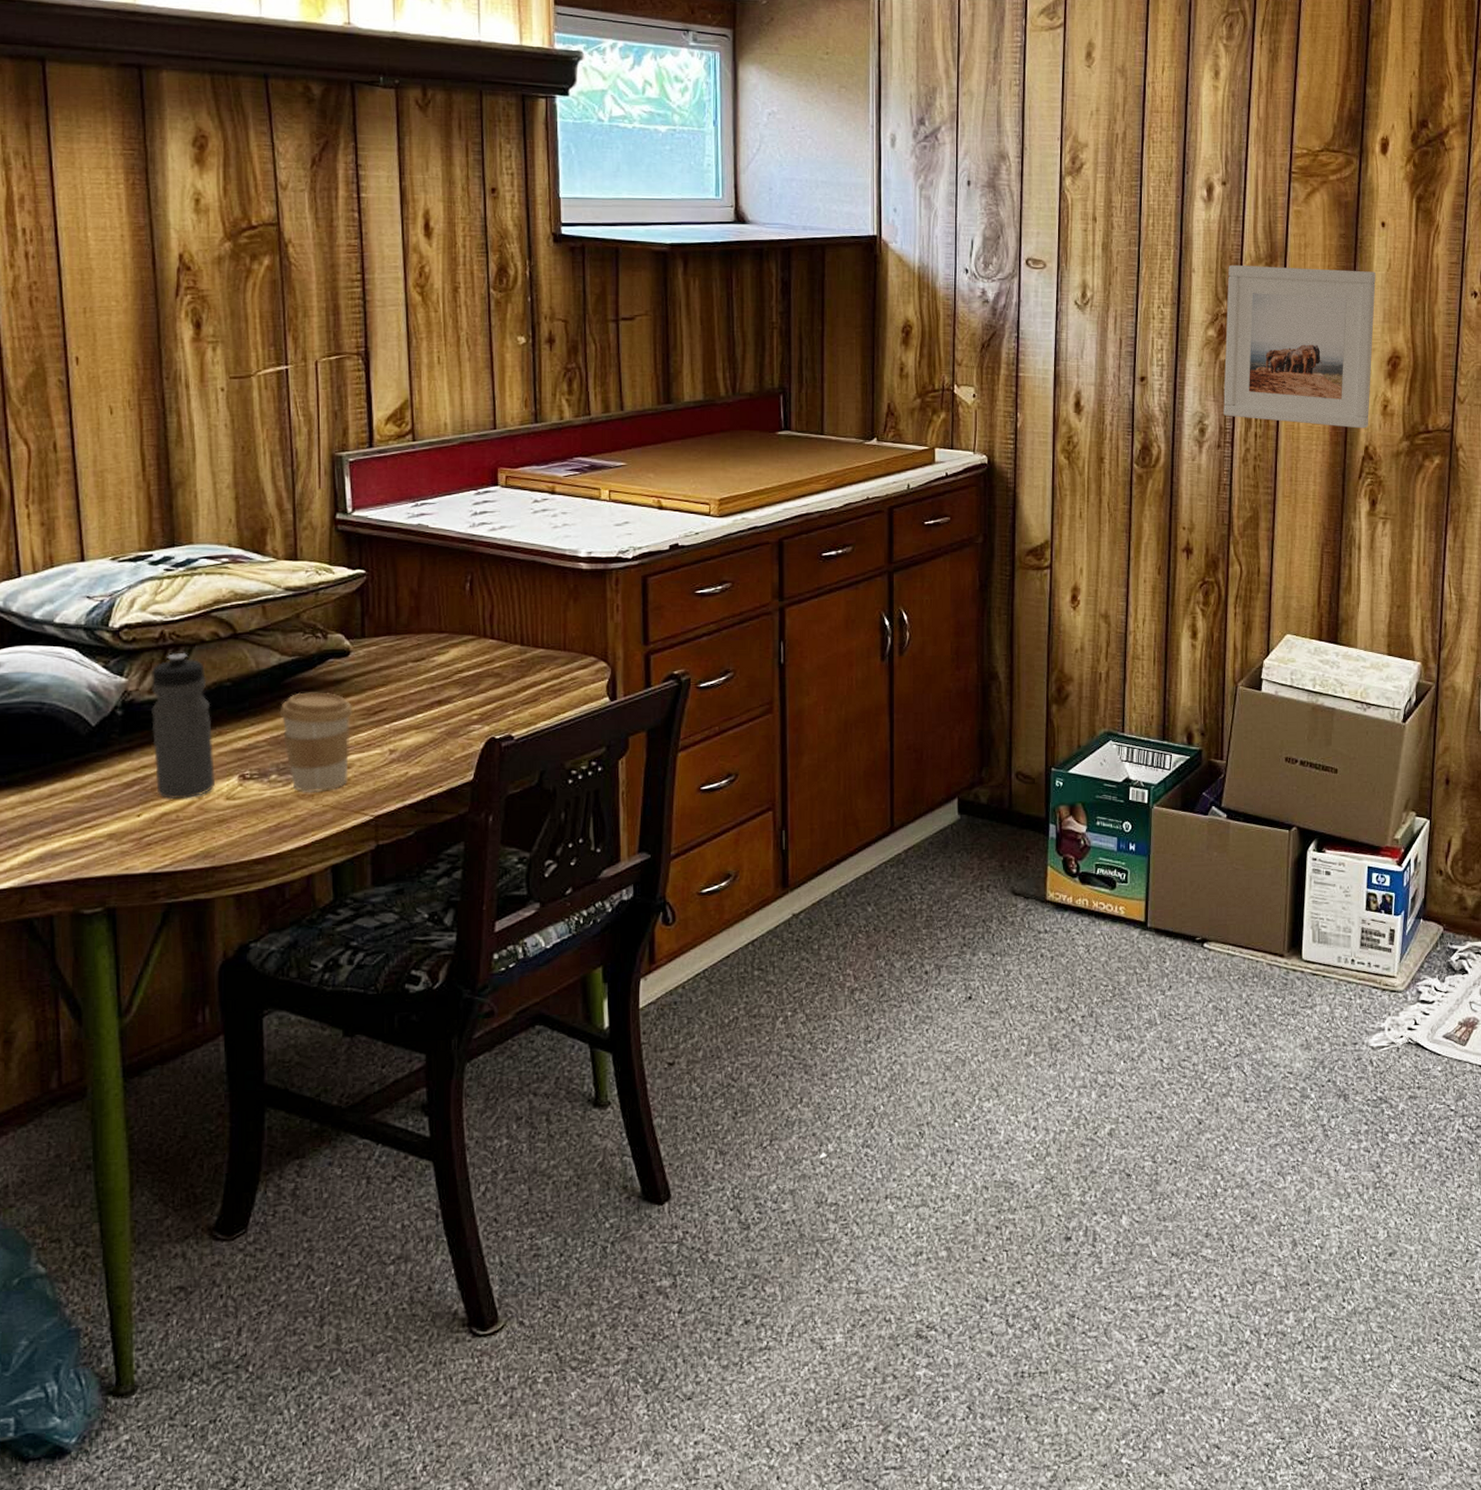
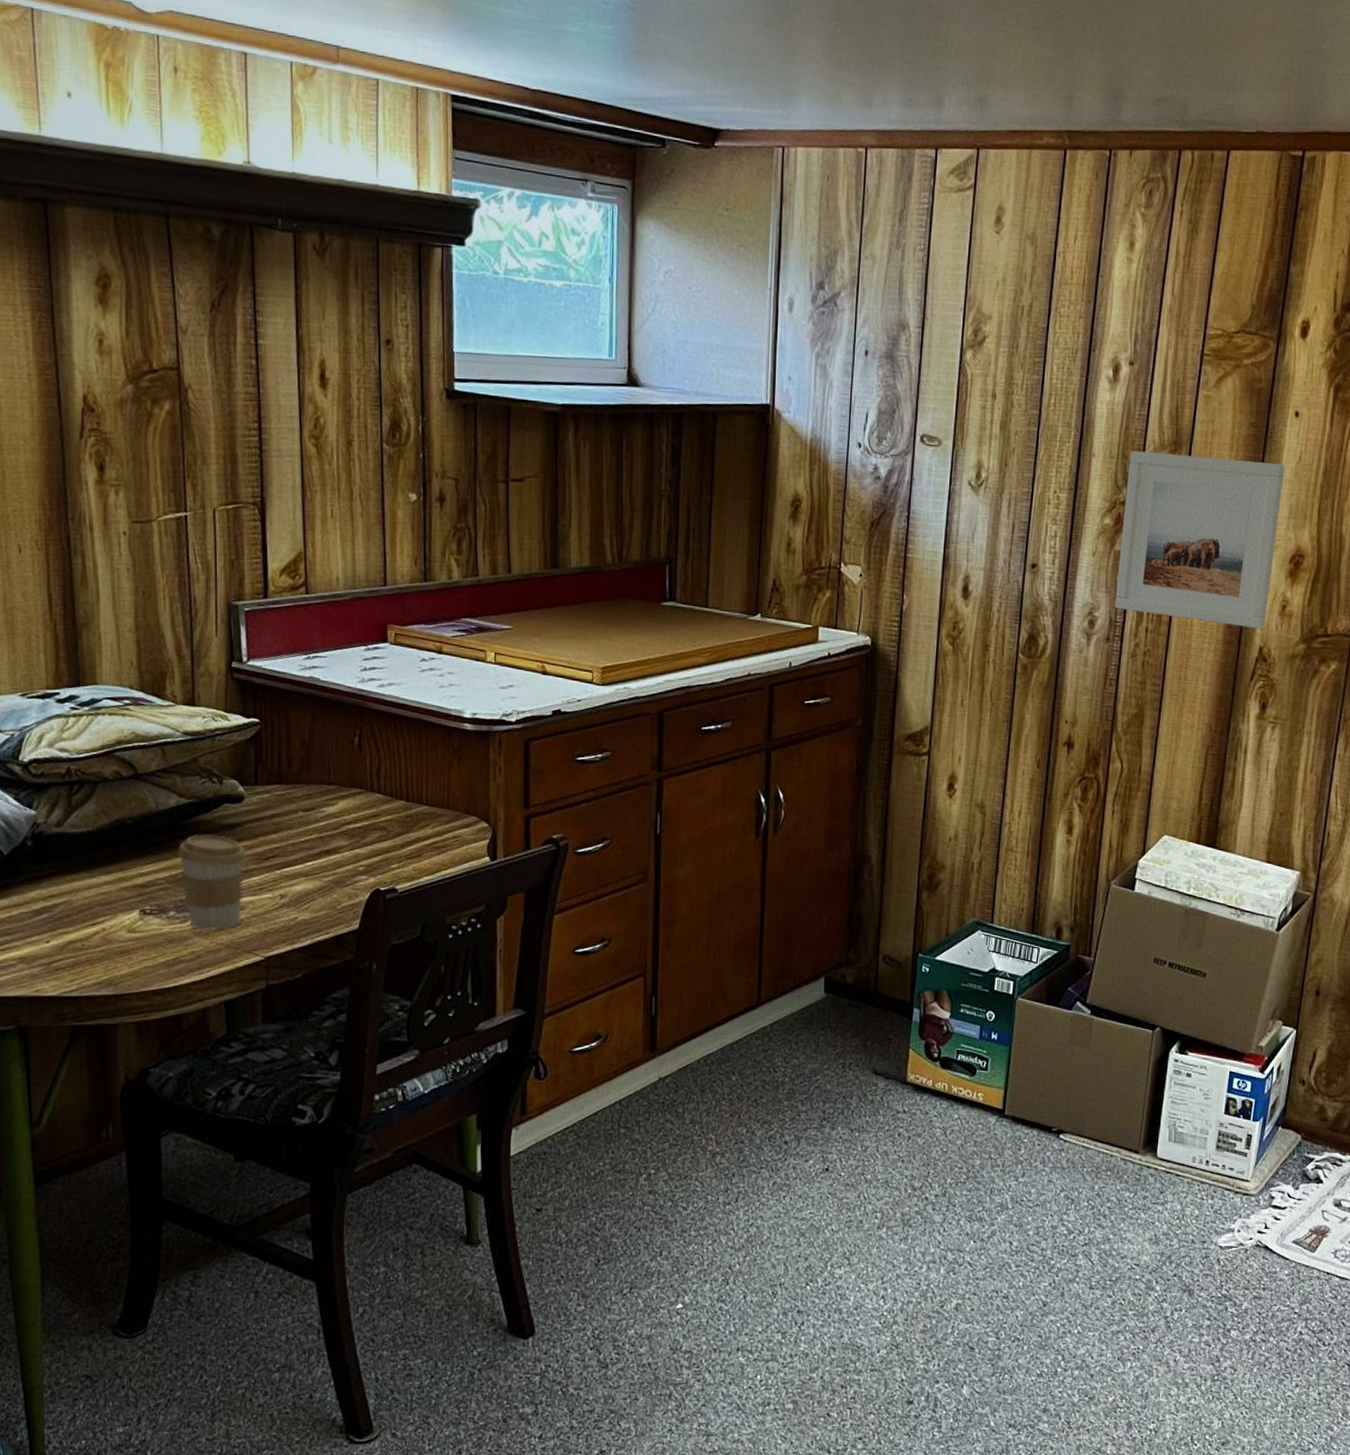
water bottle: present [150,653,216,800] -> none [58,789,118,929]

